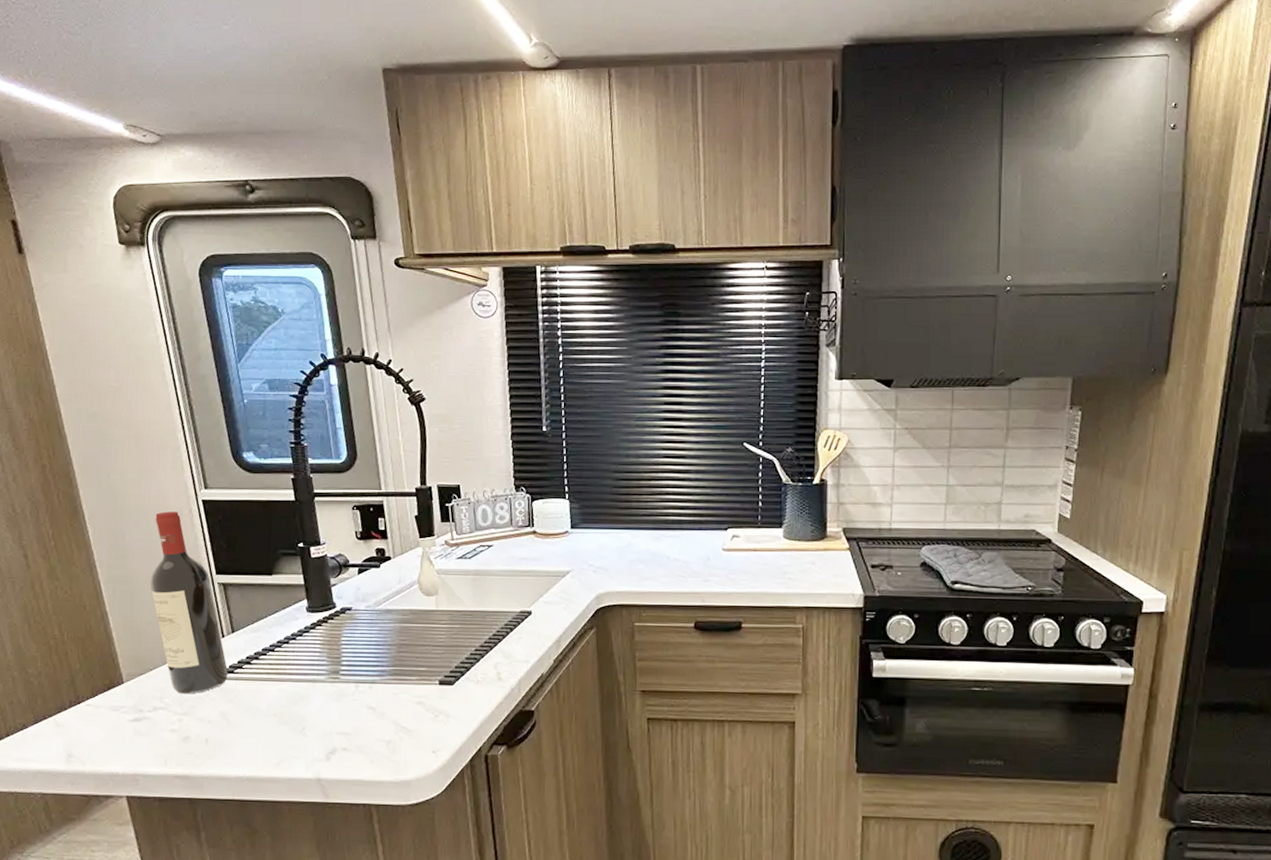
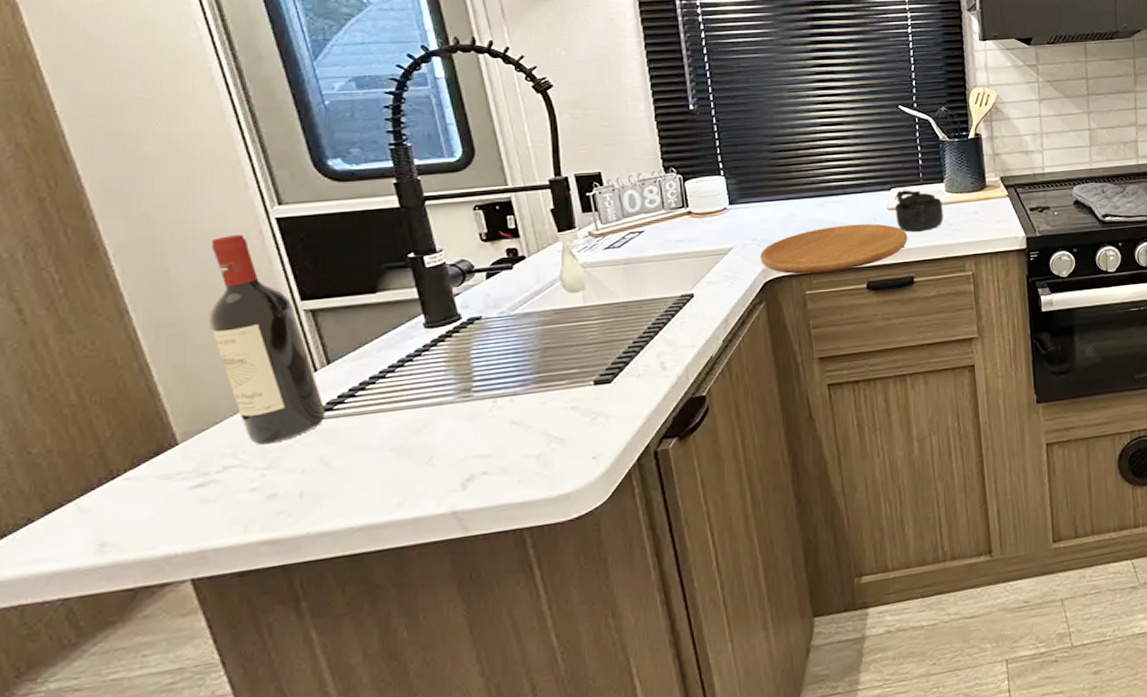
cutting board: none [595,561,740,607] -> present [760,223,908,275]
kettle: none [729,531,779,576] -> present [894,190,944,232]

